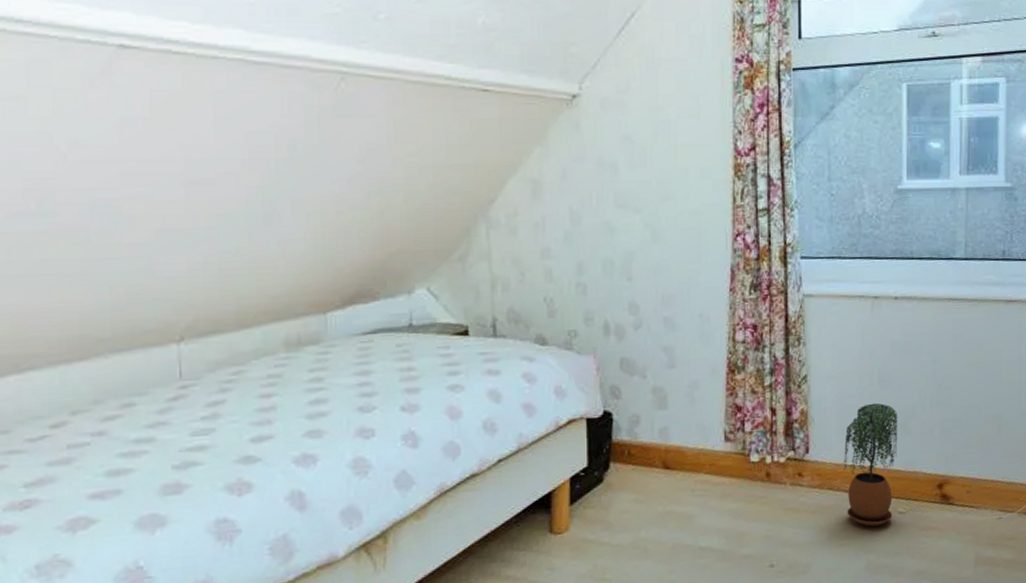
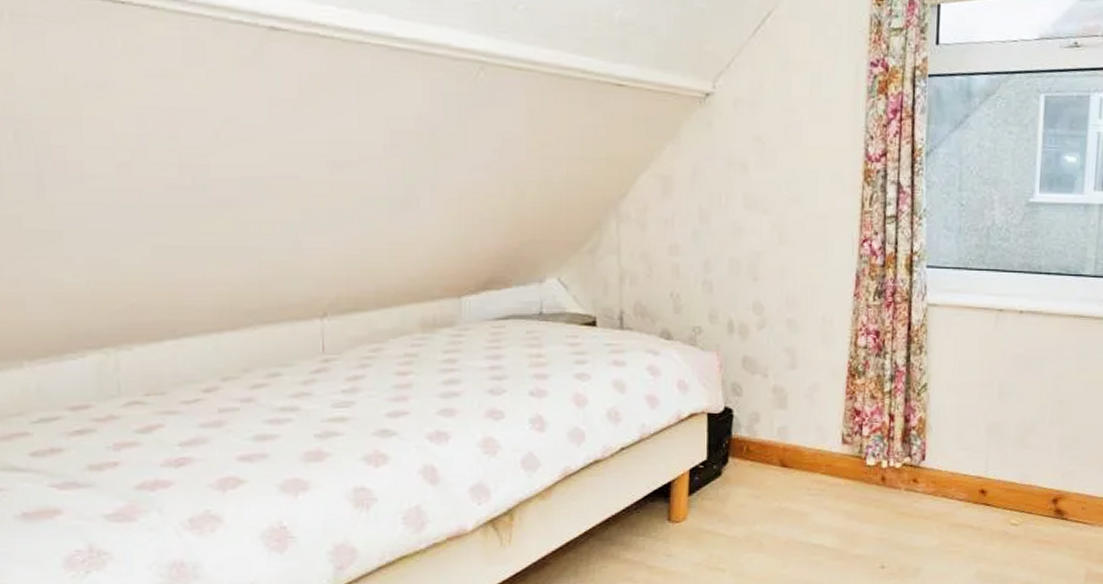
potted plant: present [843,403,898,527] -> none [958,415,1017,536]

